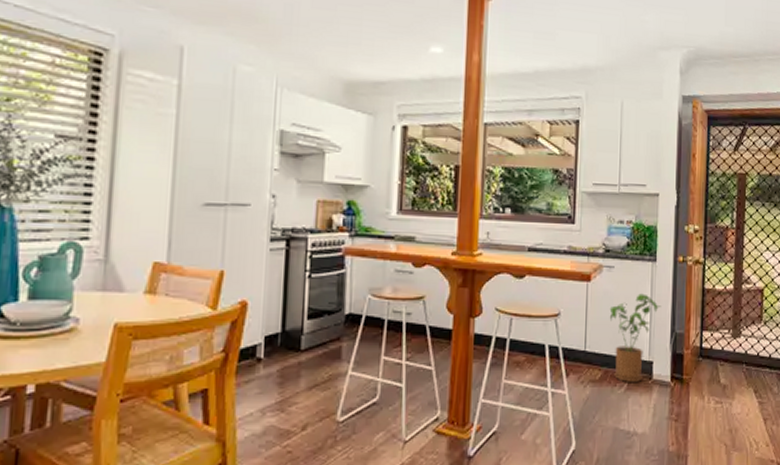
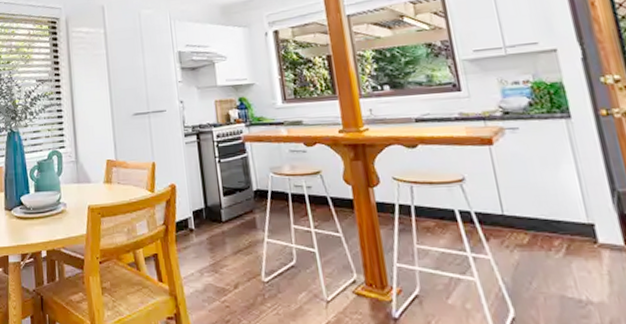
house plant: present [609,293,662,382] -> none [523,152,591,246]

